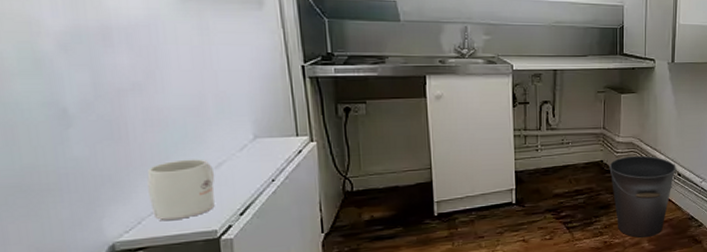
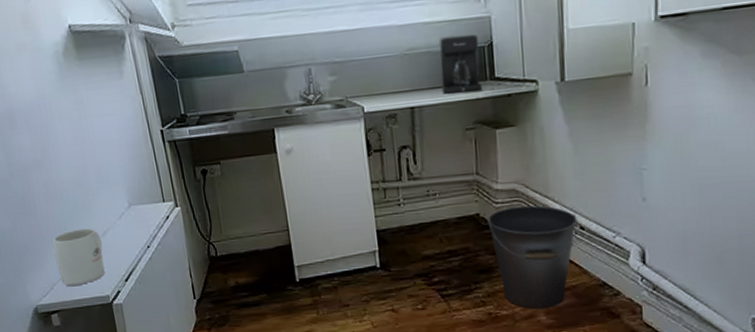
coffee maker: none [580,16,614,63] -> present [438,33,483,94]

